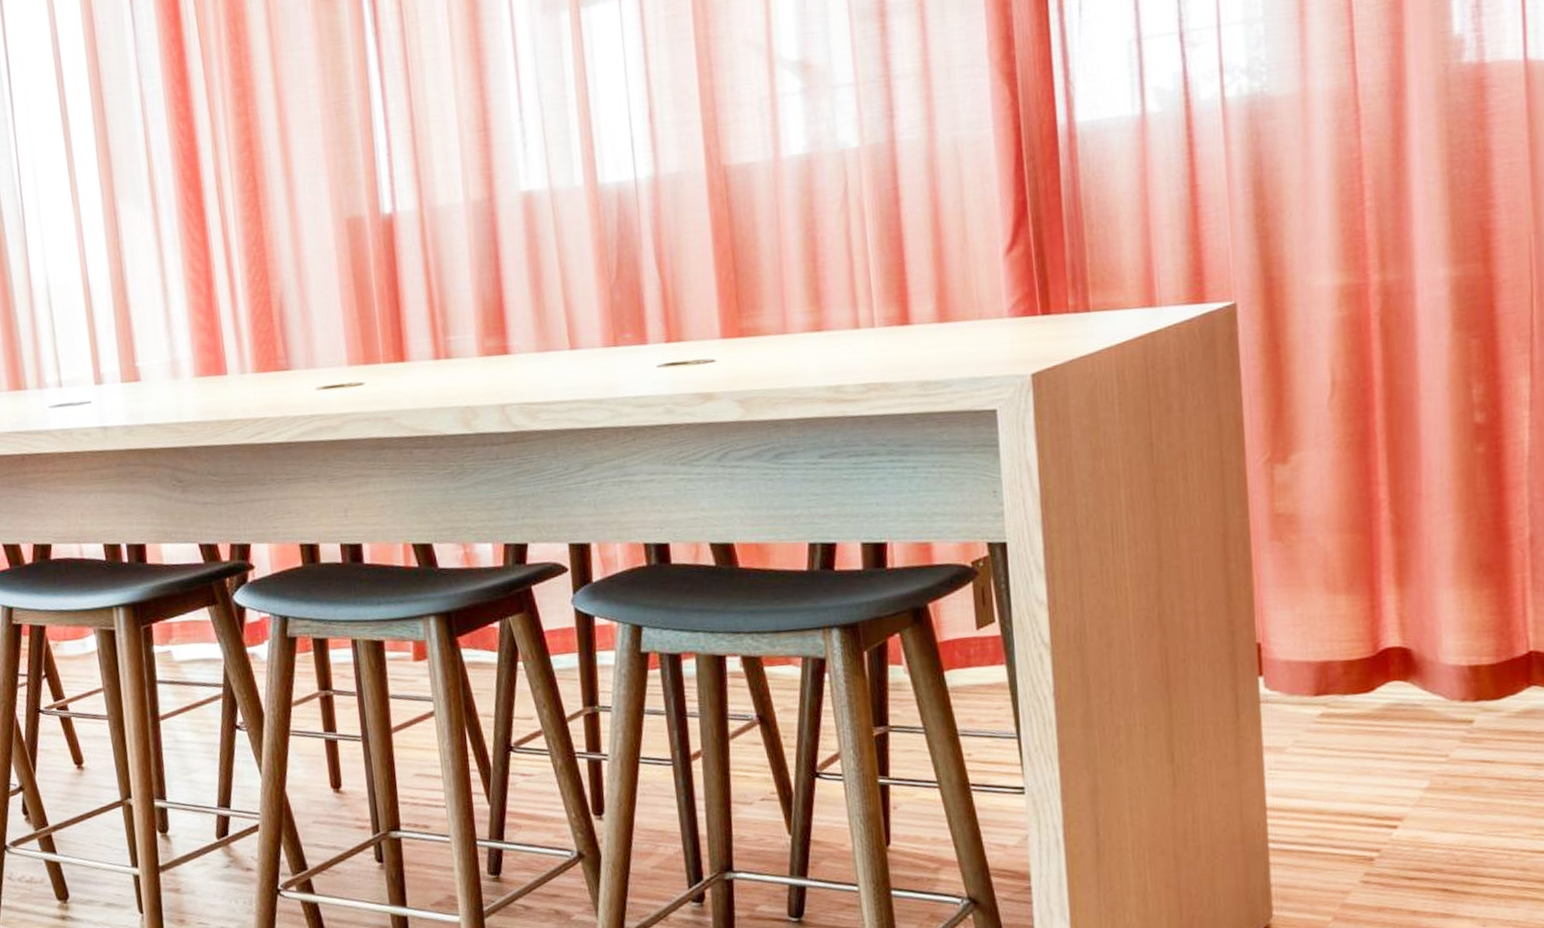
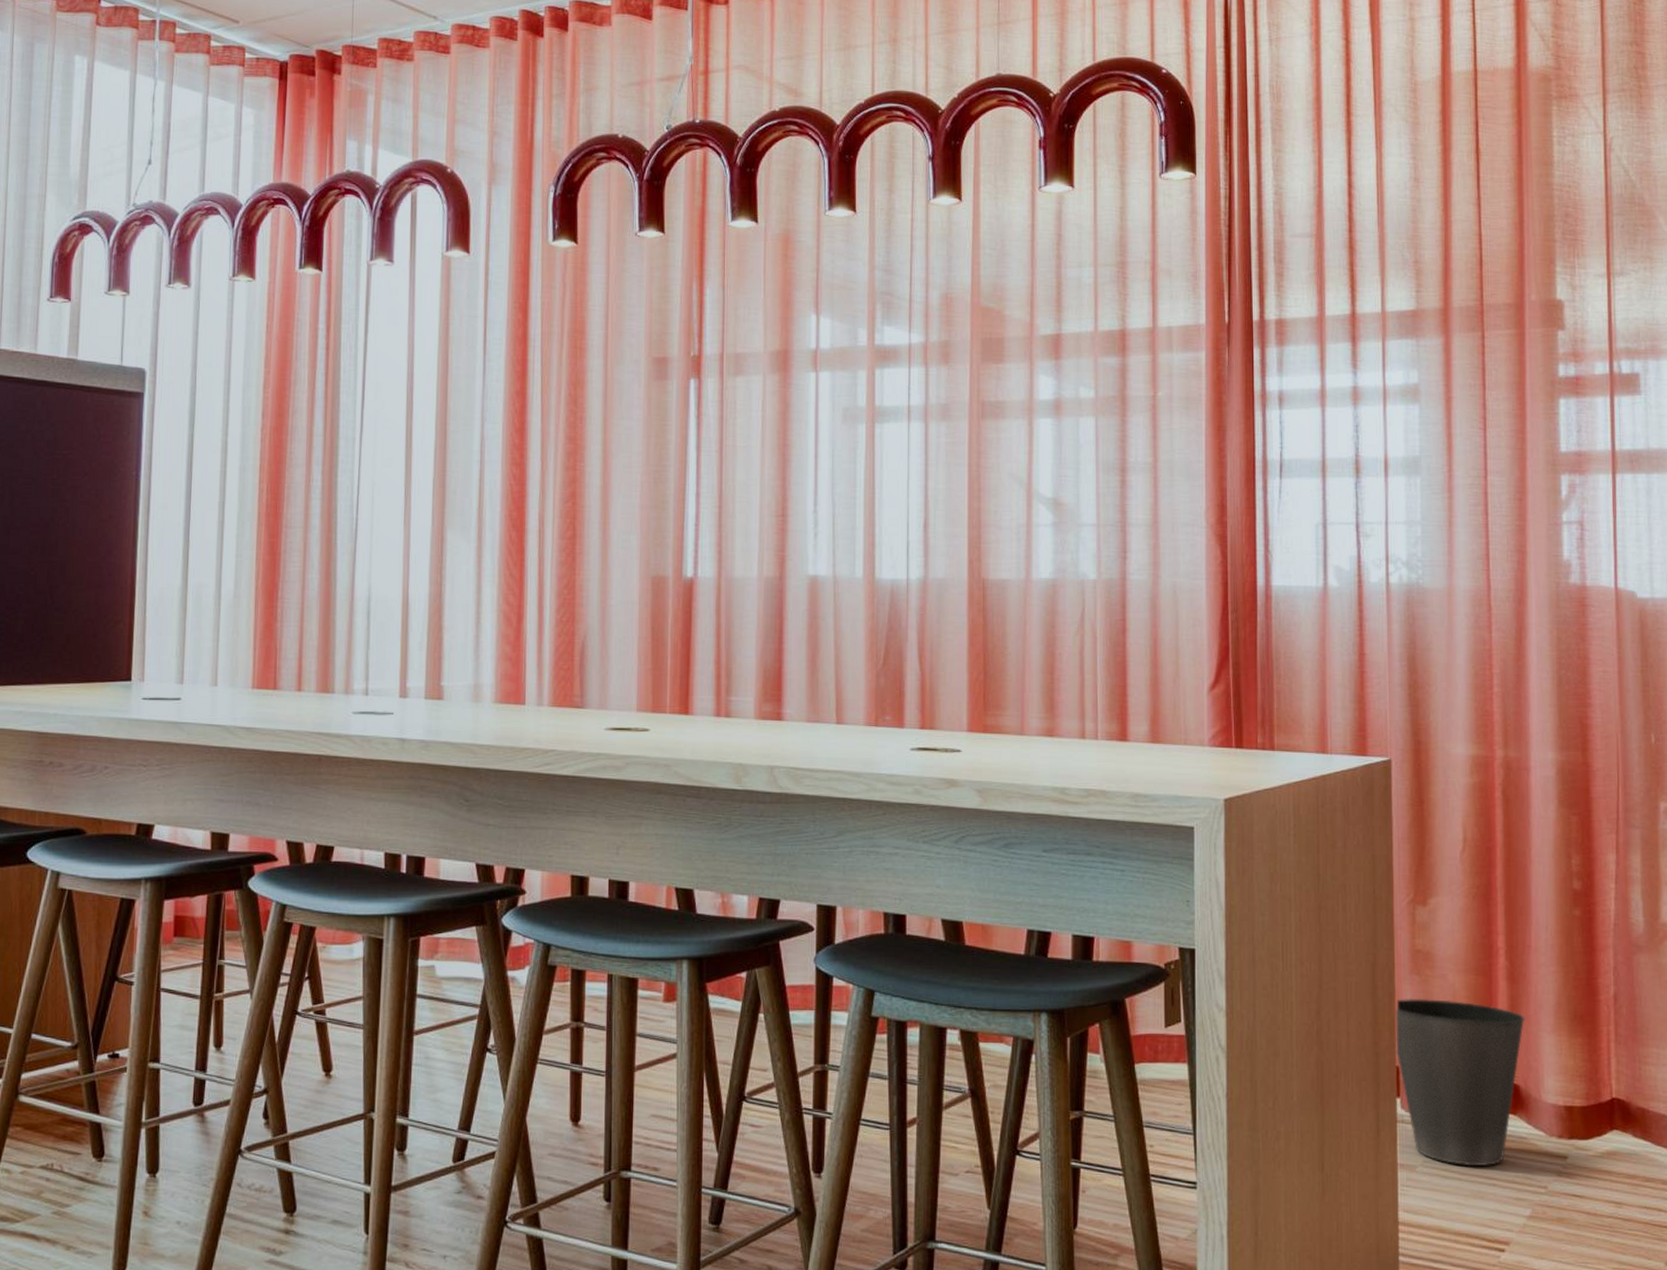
waste basket: none [1253,564,1416,742] -> present [1395,998,1525,1167]

